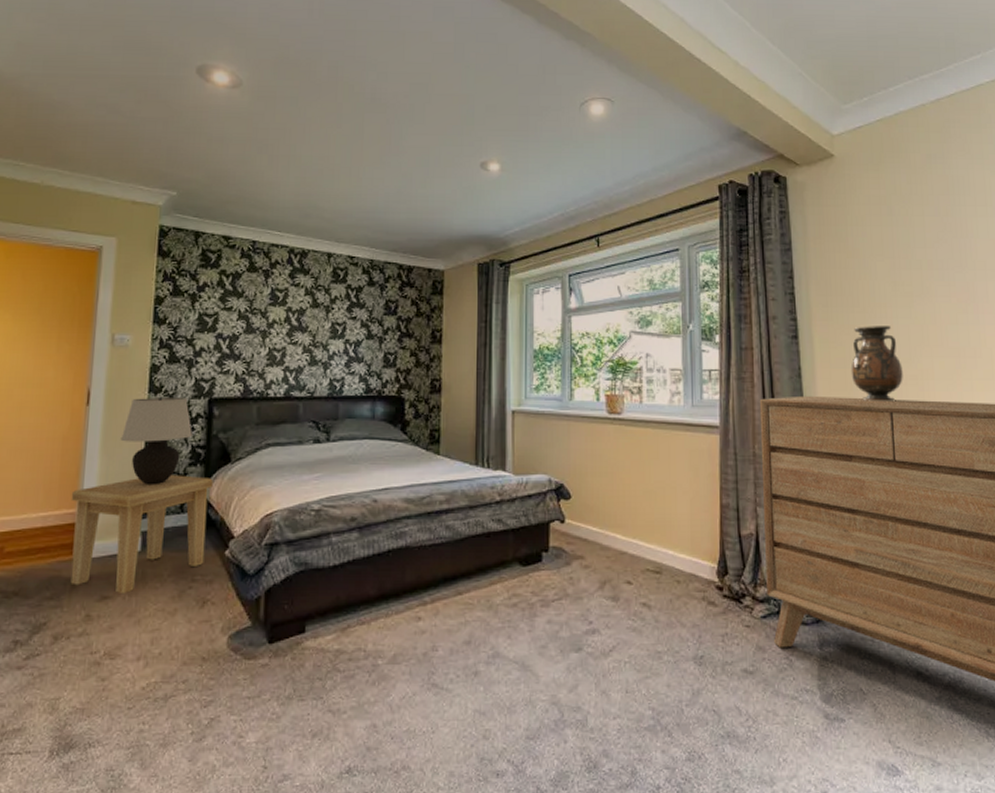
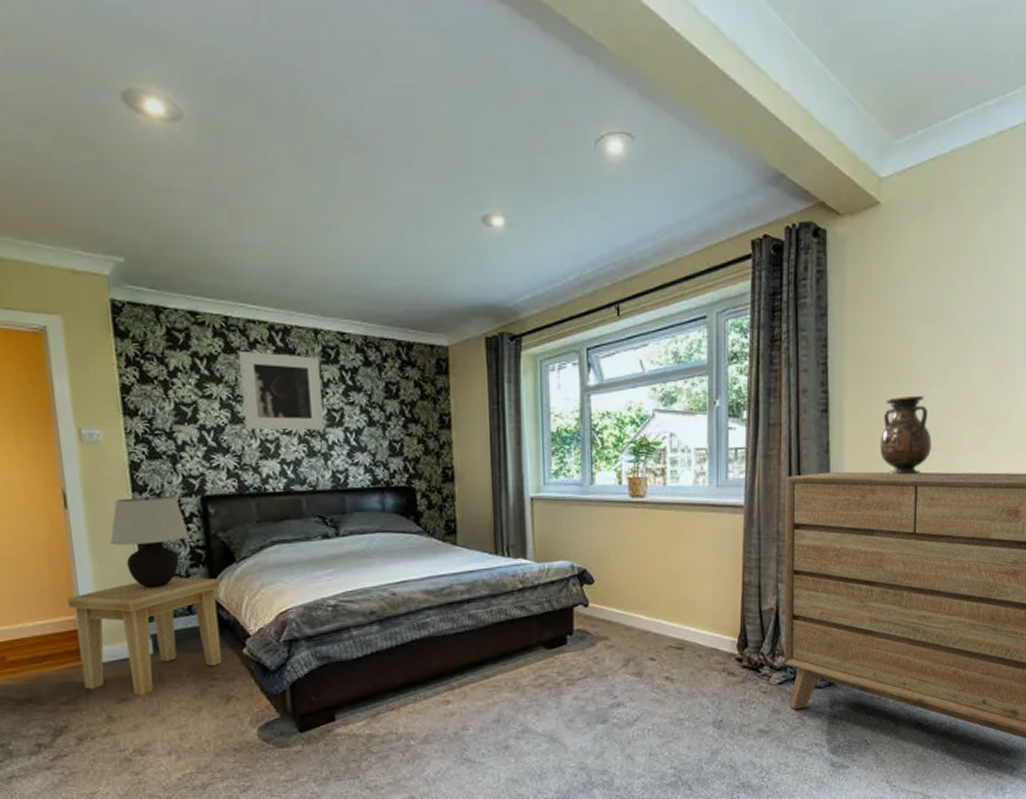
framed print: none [257,270,329,341] -> present [239,350,324,430]

